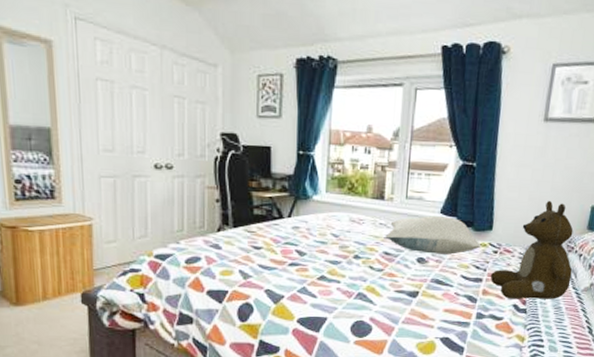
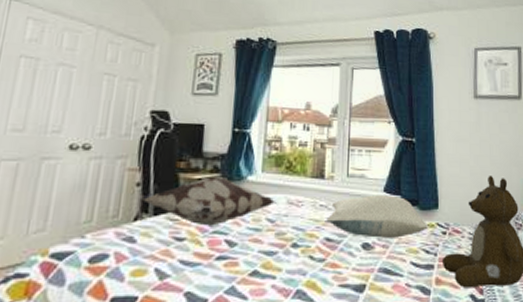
decorative pillow: none [223,195,339,238] -> present [142,177,275,226]

